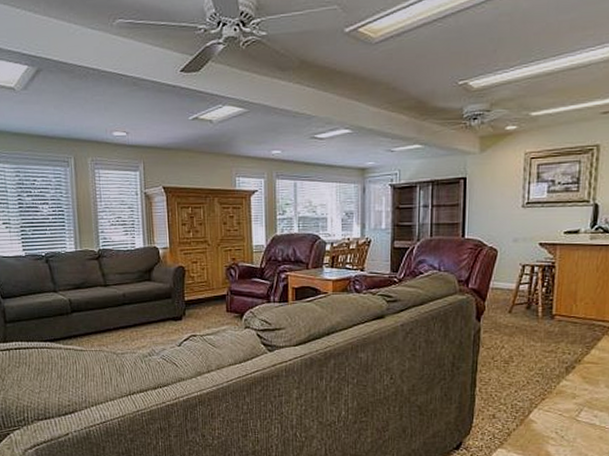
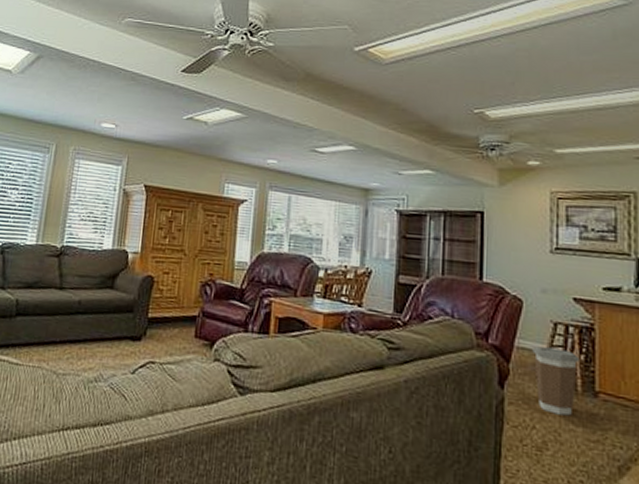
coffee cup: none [504,285,541,336] -> present [532,346,579,416]

